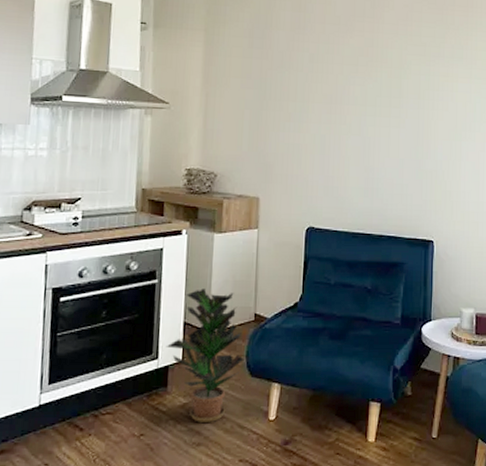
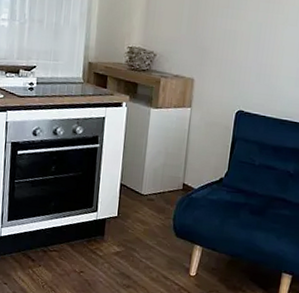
potted plant: present [166,289,244,422] -> none [104,156,171,270]

